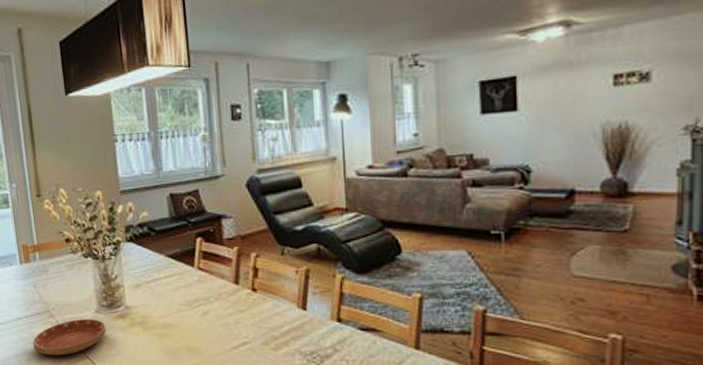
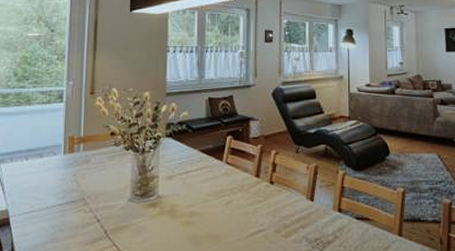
saucer: present [33,319,106,356] -> none [63,207,137,244]

